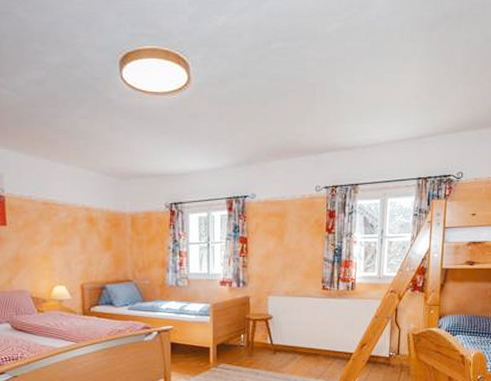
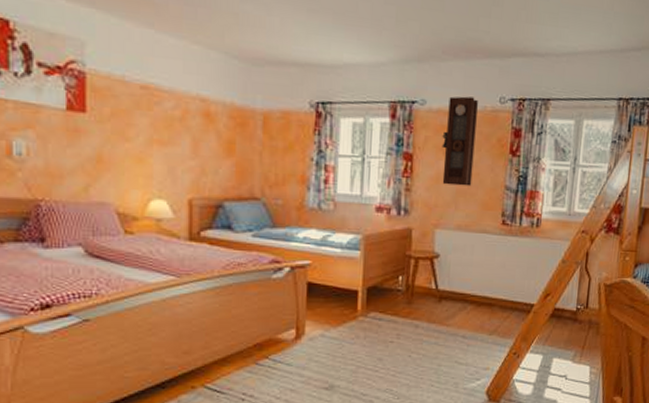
pendulum clock: none [270,188,298,260] -> present [442,96,478,187]

